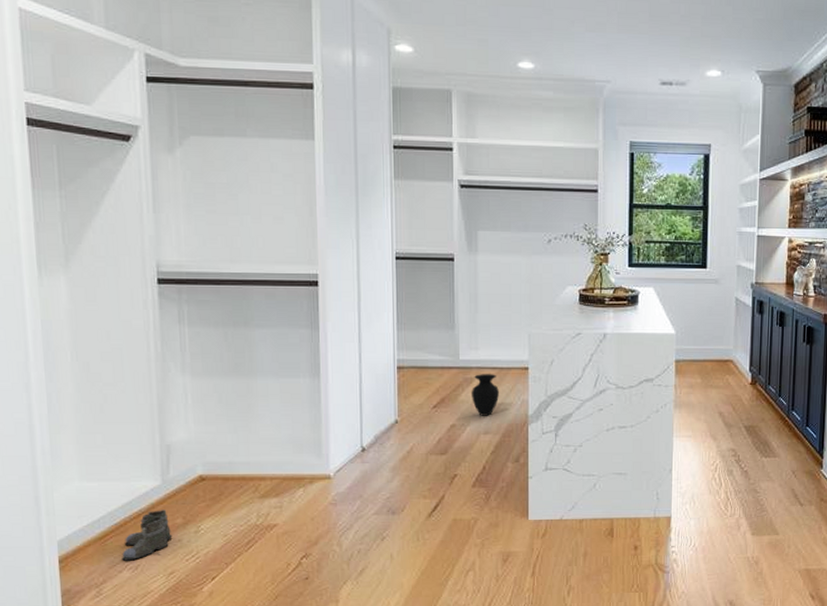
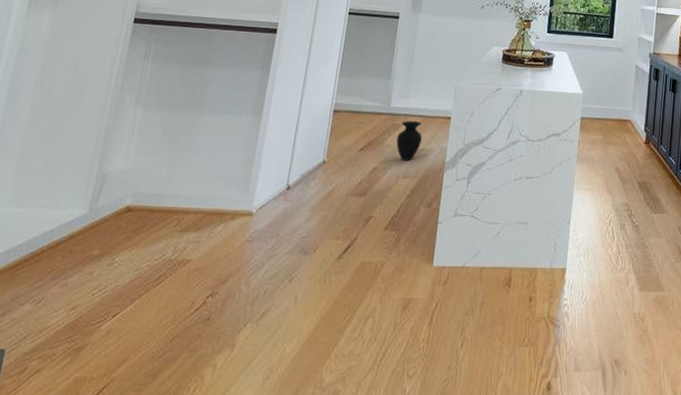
boots: present [122,510,173,561] -> none [27,240,86,293]

